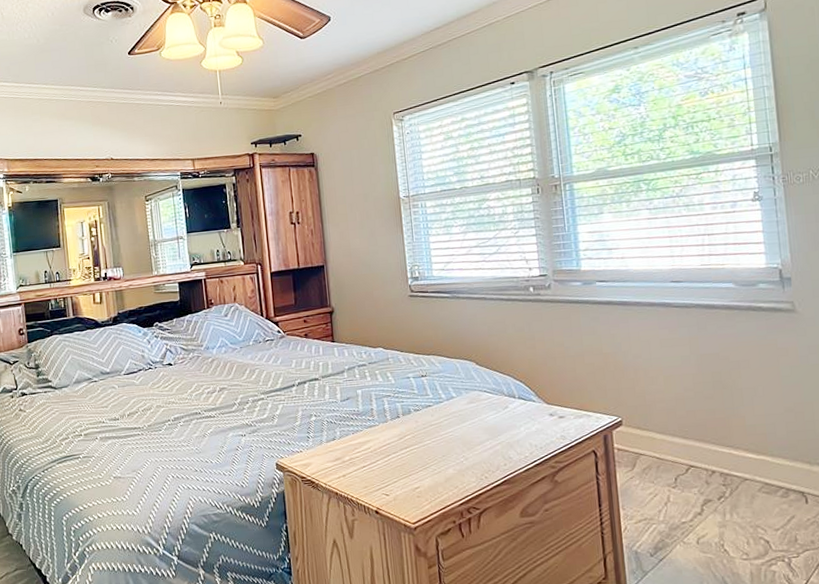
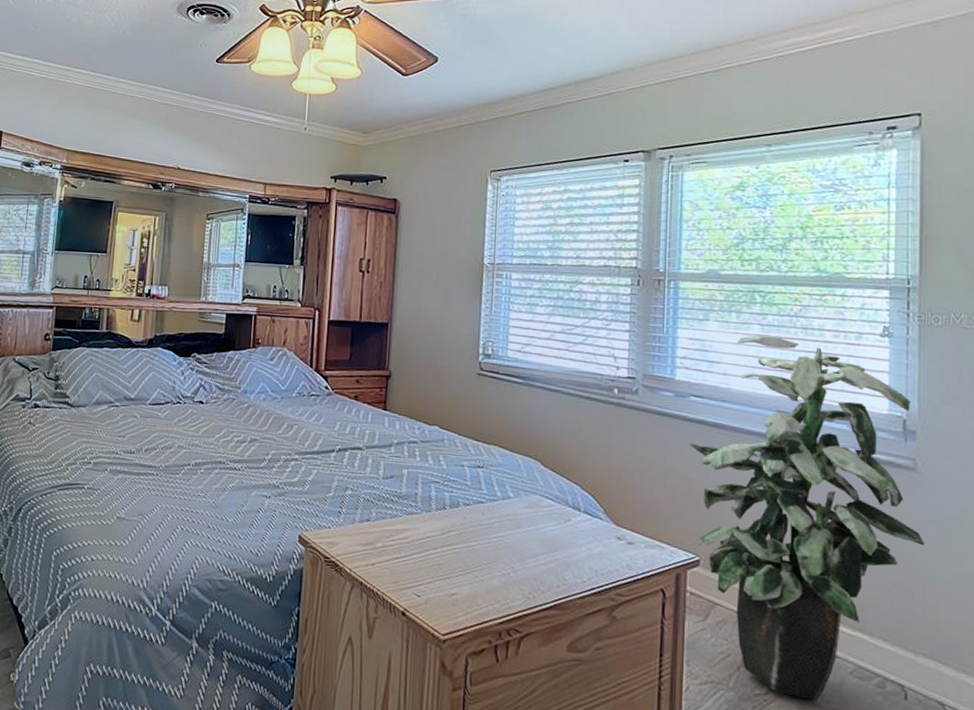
indoor plant: none [600,217,809,519] -> present [689,335,925,701]

